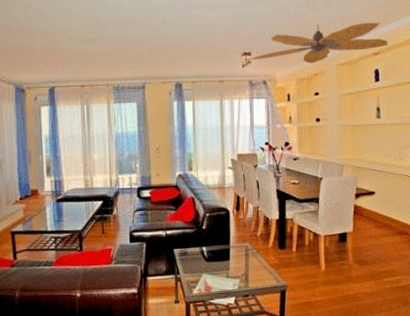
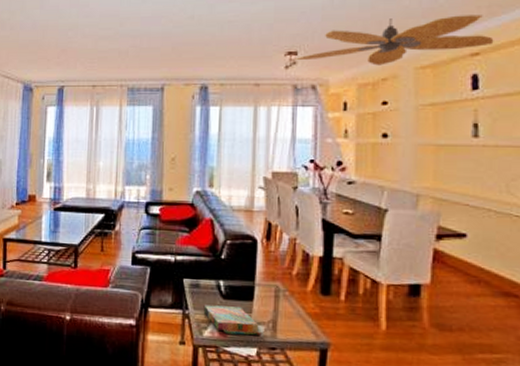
board game: none [191,267,239,289] -> present [203,304,263,336]

